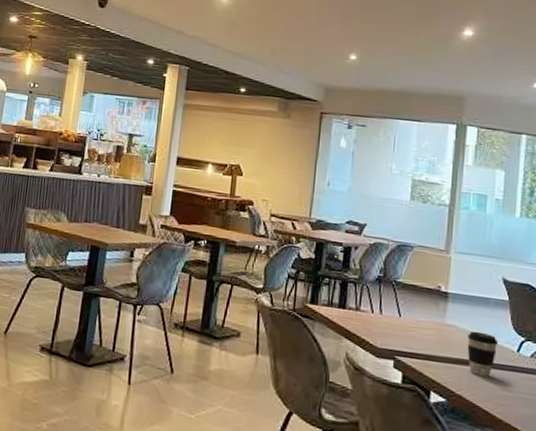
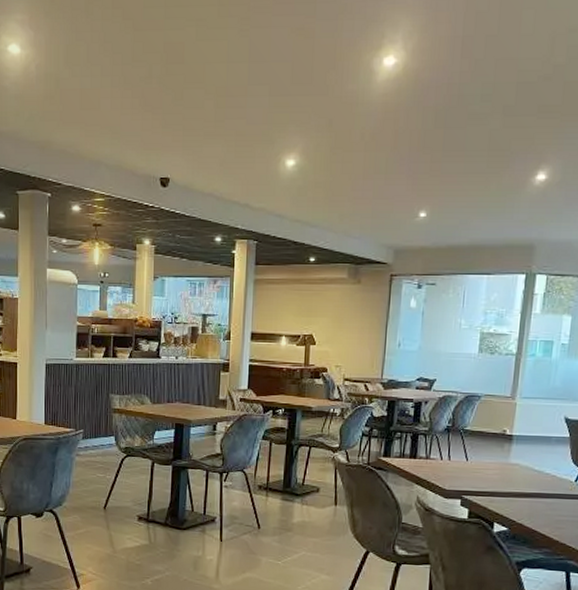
coffee cup: present [467,330,499,377] -> none [528,467,558,506]

